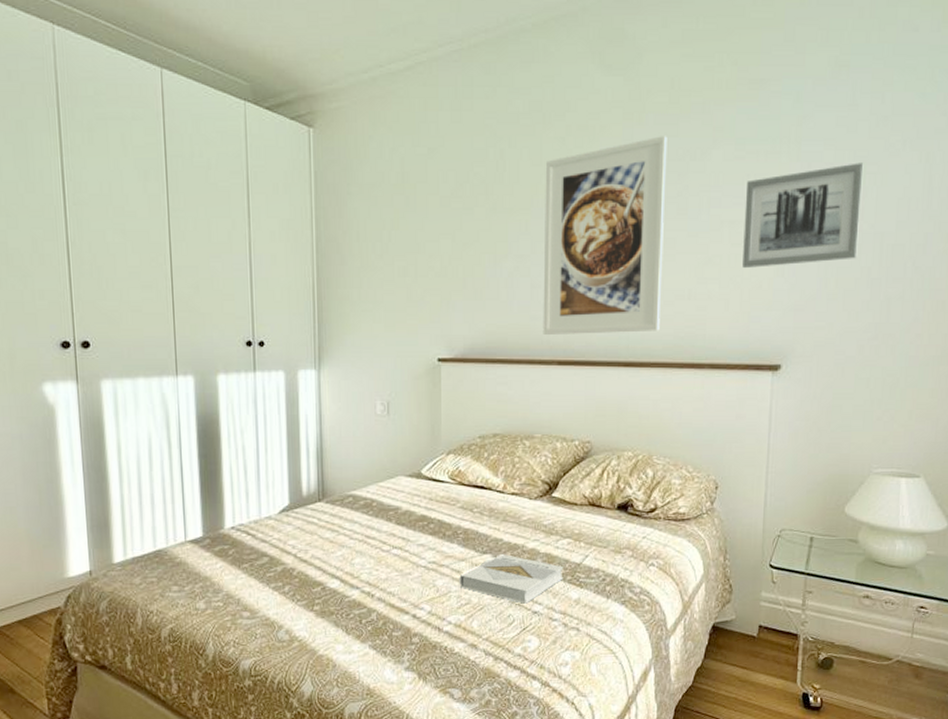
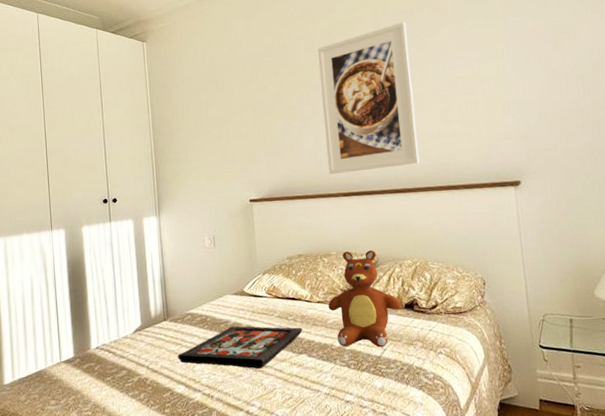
tray: none [333,515,490,568] -> present [178,326,303,369]
book: present [459,554,564,604] -> none [282,353,368,395]
teddy bear: none [524,434,614,553] -> present [328,250,402,348]
wall art: present [743,163,864,269] -> none [471,25,566,111]

